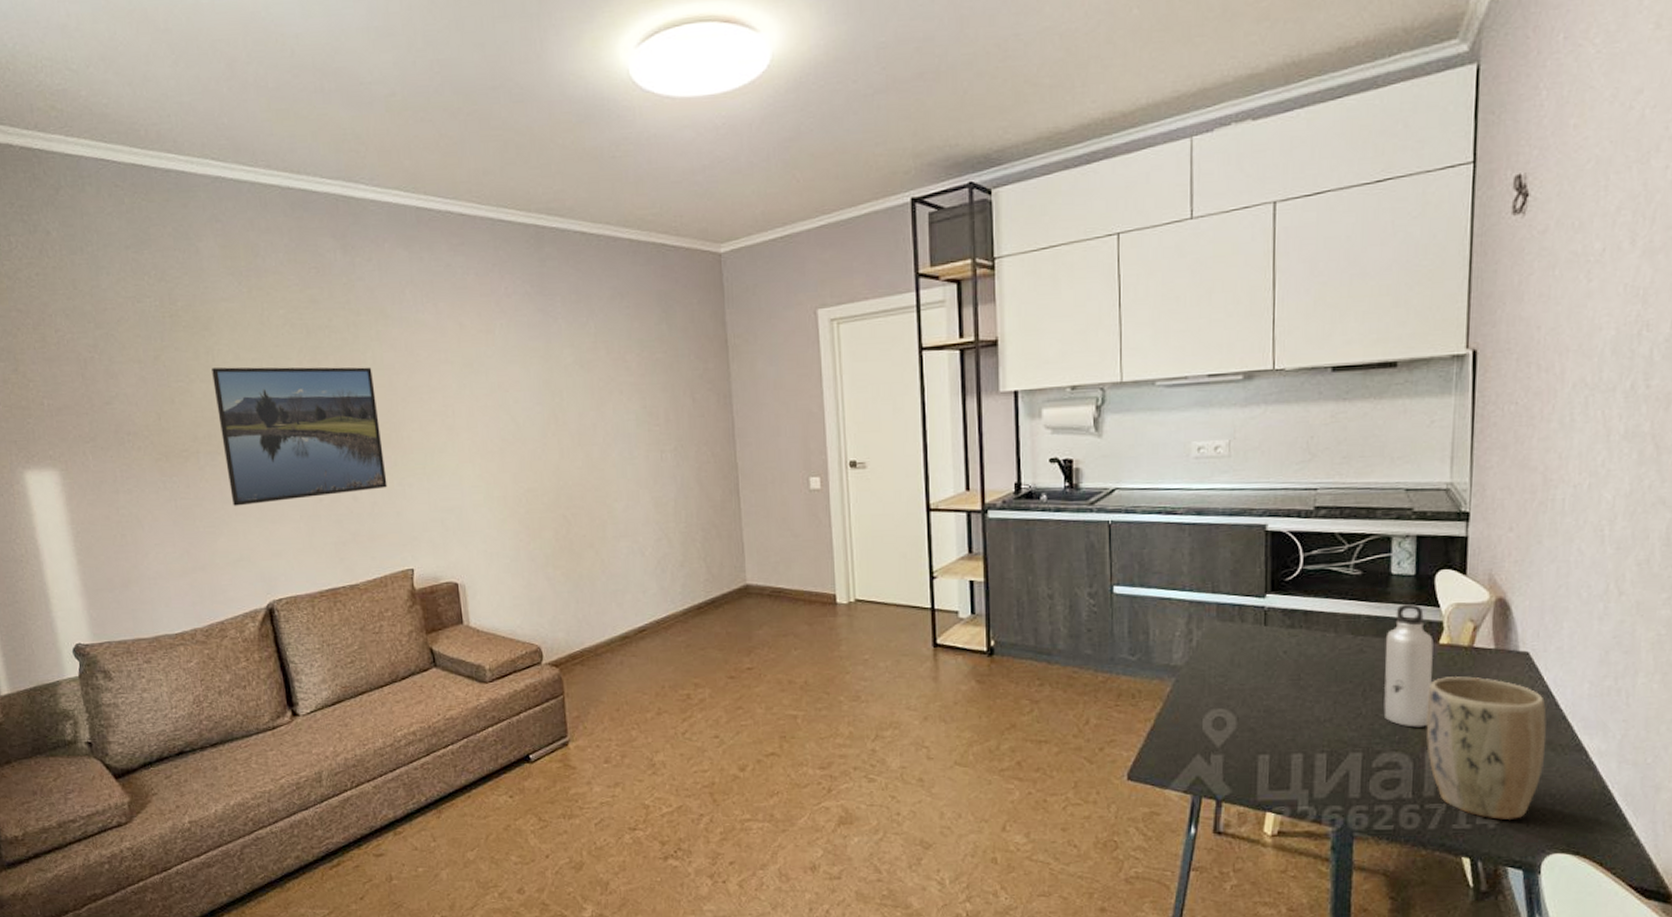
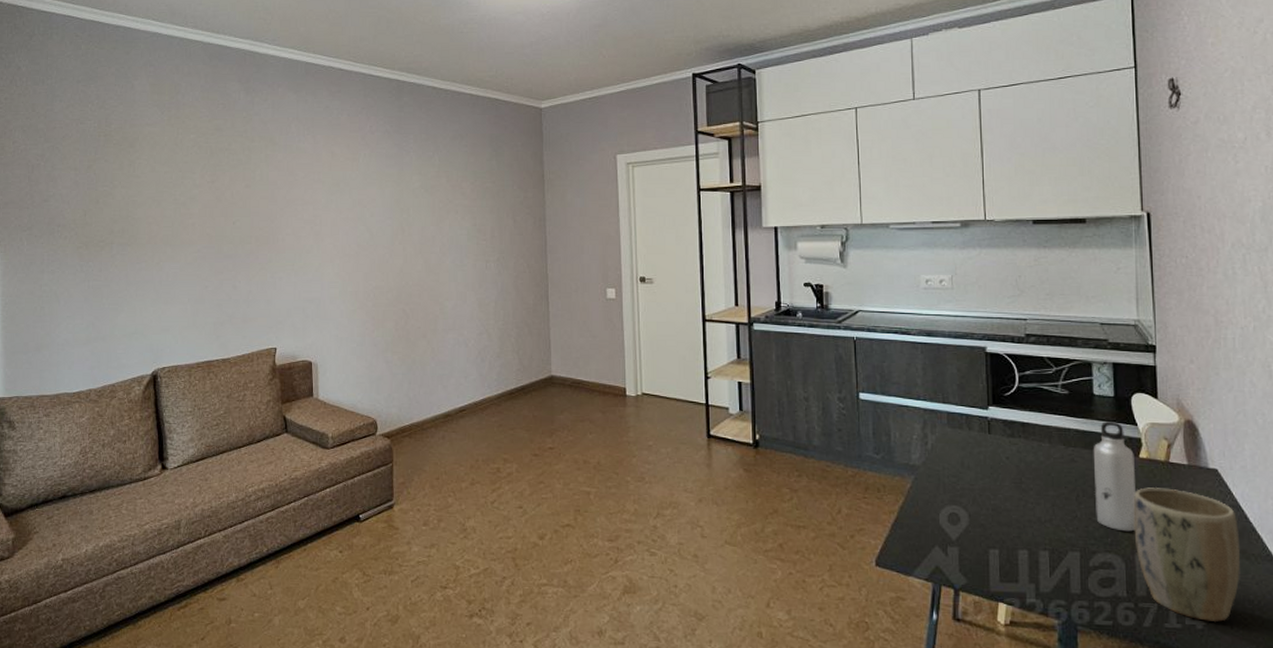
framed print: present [212,367,388,506] -> none [131,177,262,288]

